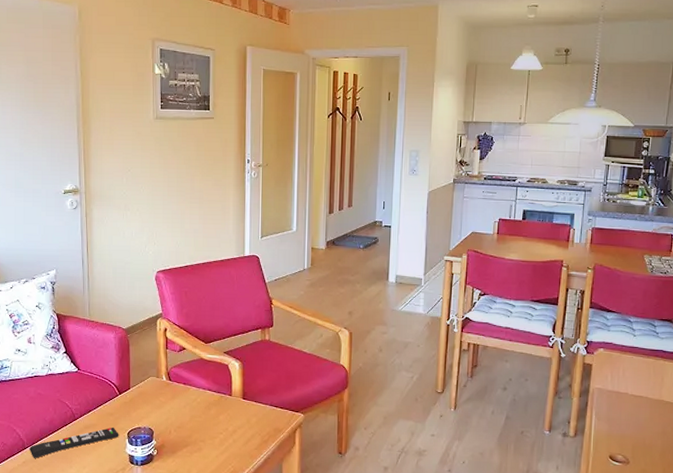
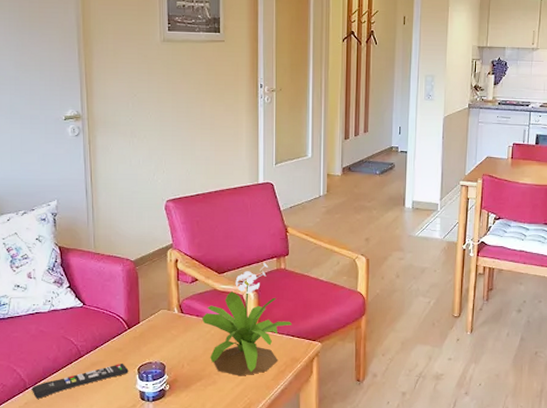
potted flower: none [189,333,276,445] -> present [202,262,293,376]

